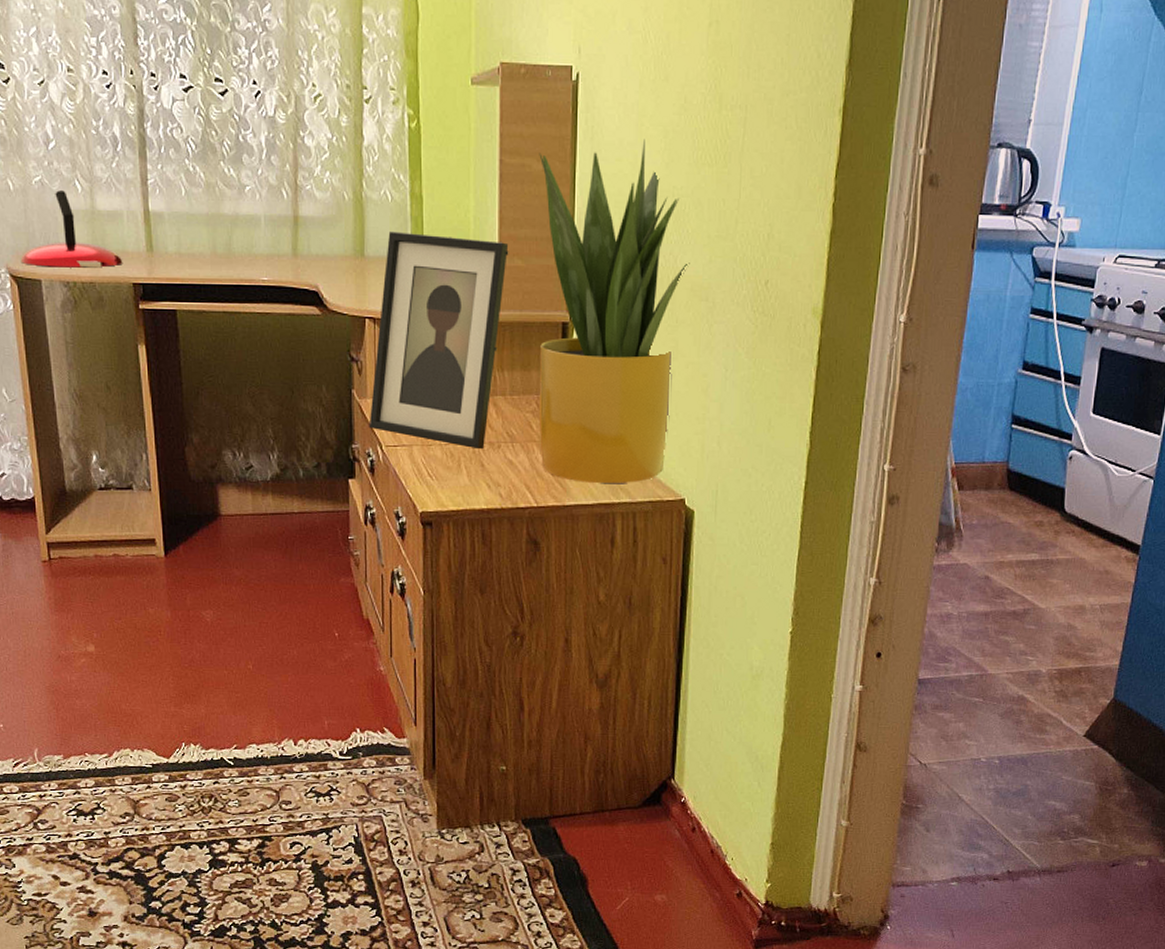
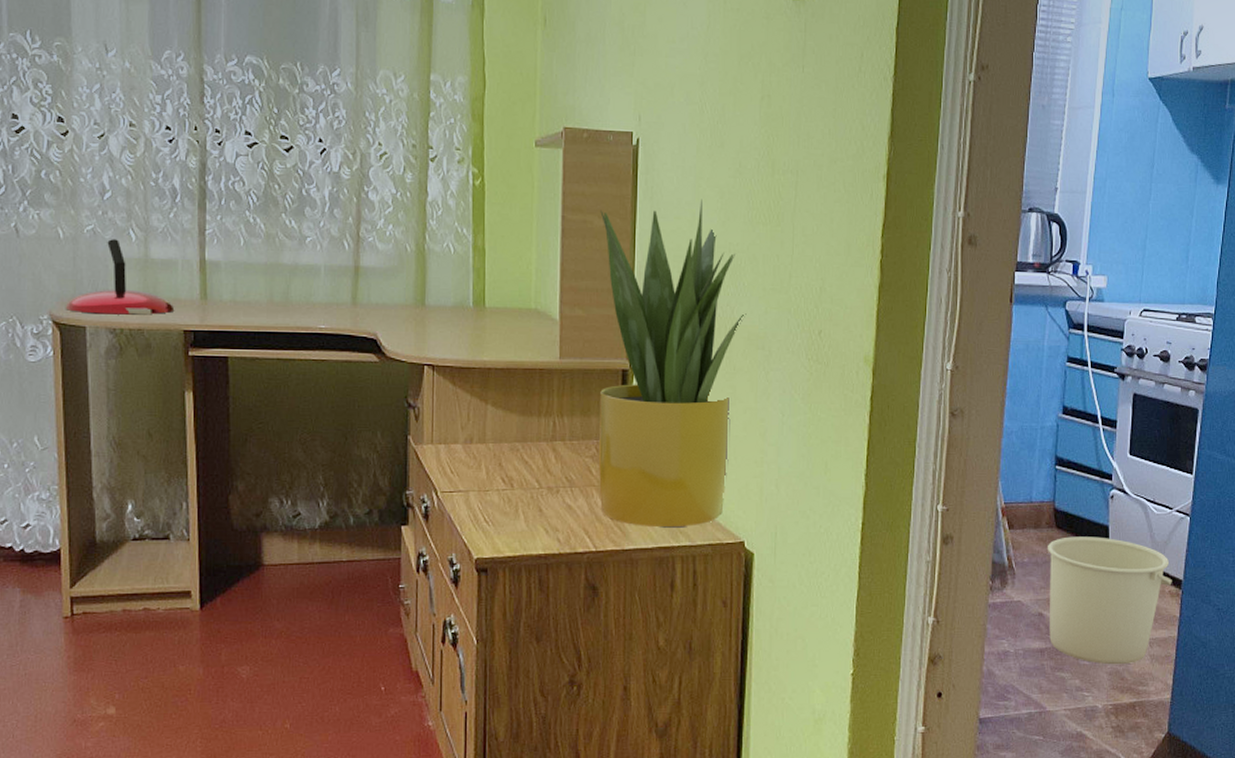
picture frame: present [368,231,509,450] -> none [424,282,570,495]
bucket: none [995,498,1130,630] -> present [1048,536,1172,665]

